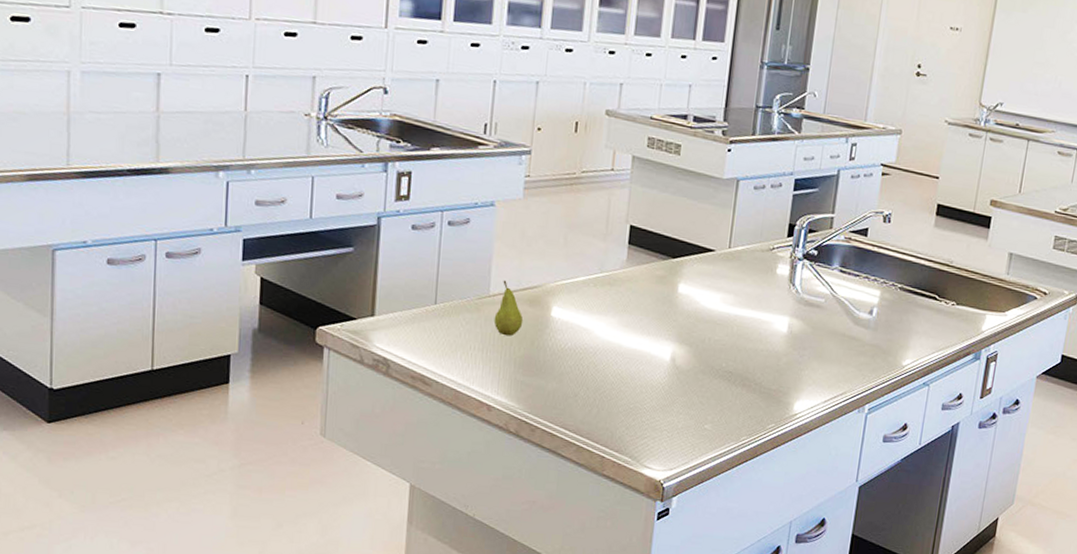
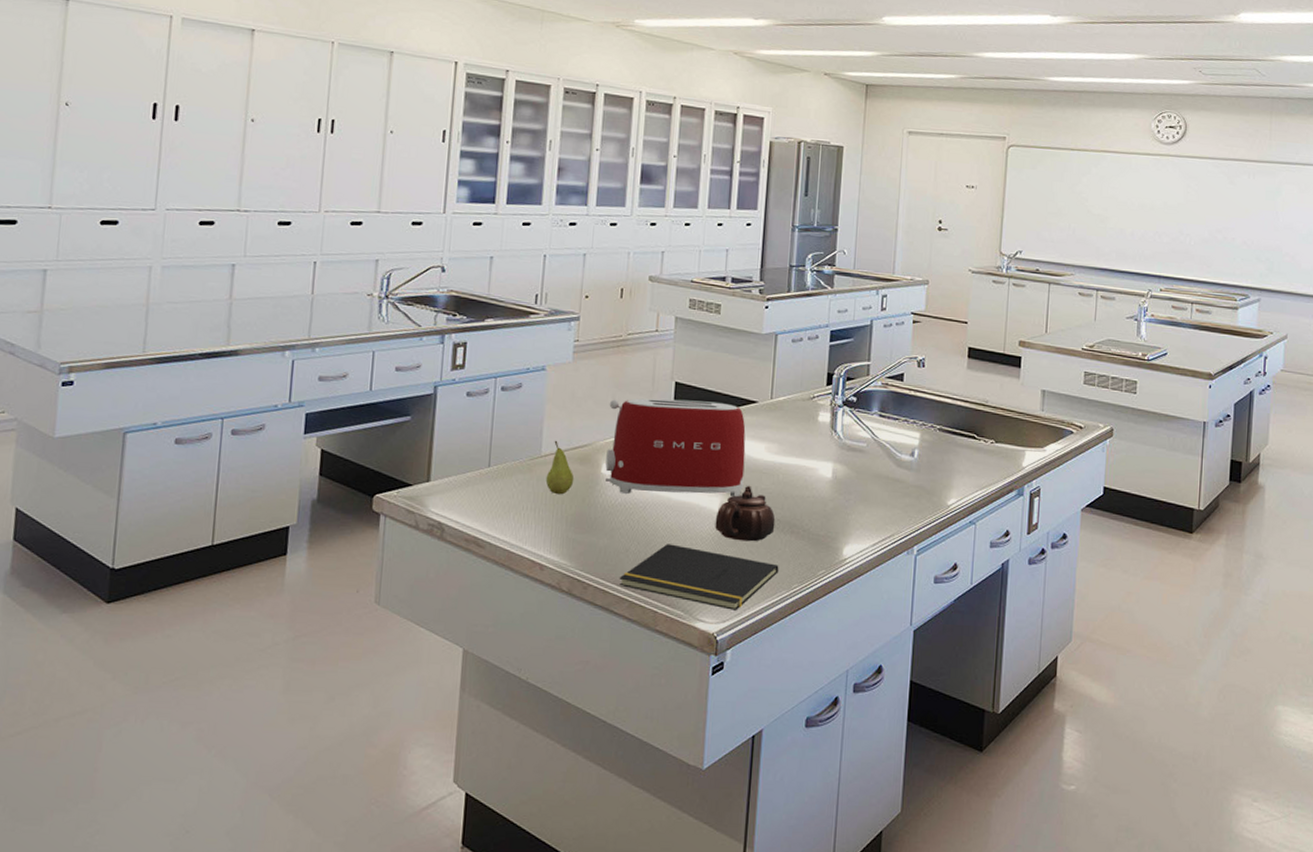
toaster: none [554,240,702,347] -> present [604,398,746,497]
notepad: none [567,390,729,459] -> present [619,544,779,610]
teapot: none [665,335,728,393] -> present [715,485,776,542]

